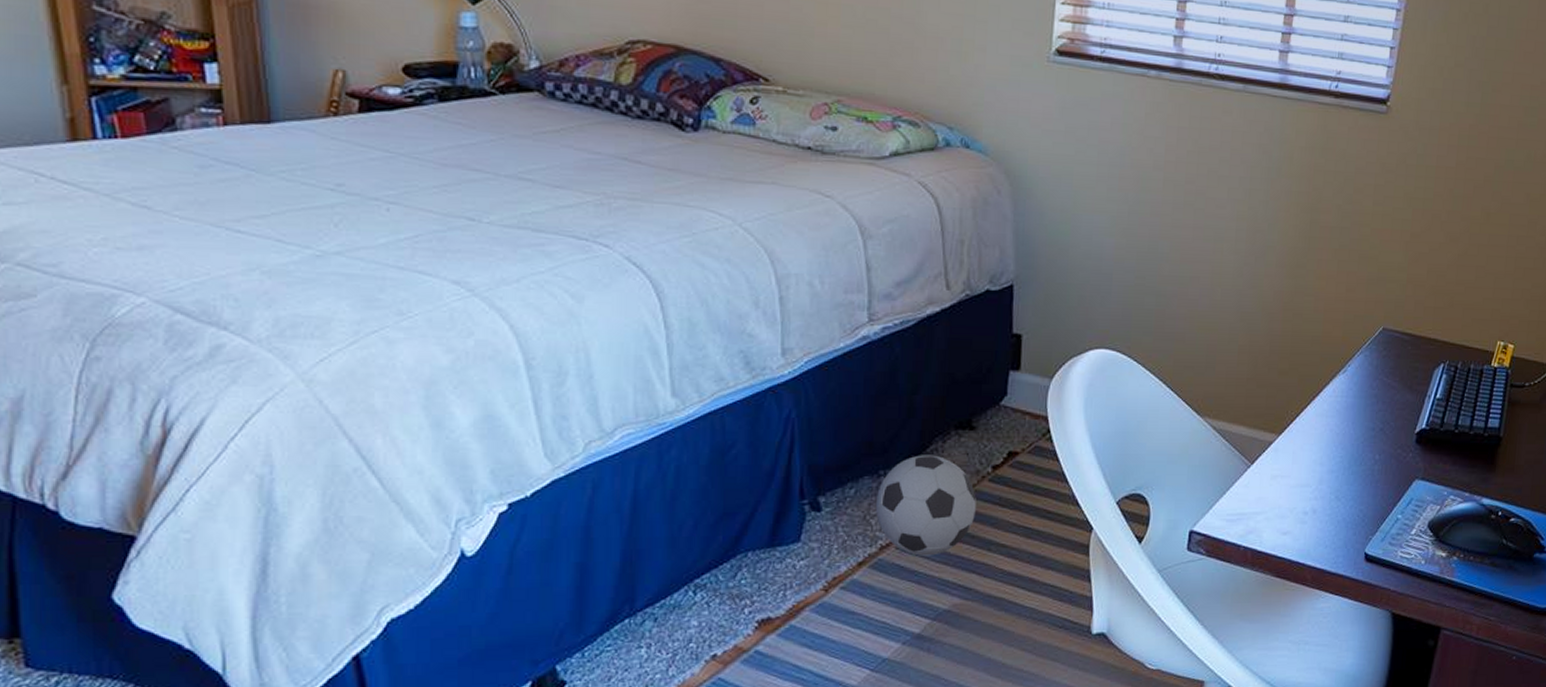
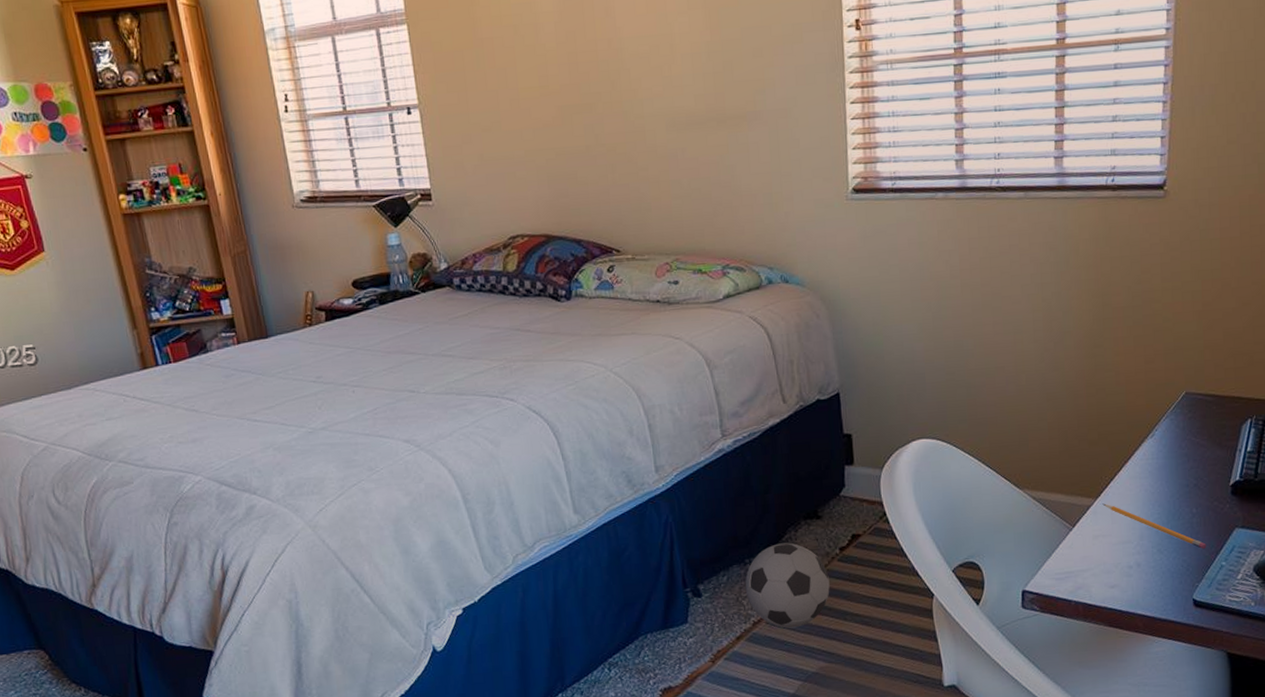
pencil: none [1284,441,1385,500] -> present [1102,503,1207,550]

